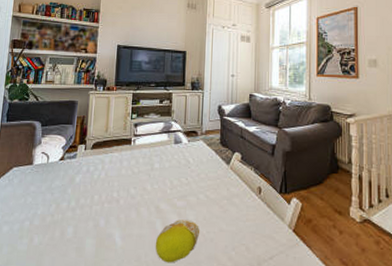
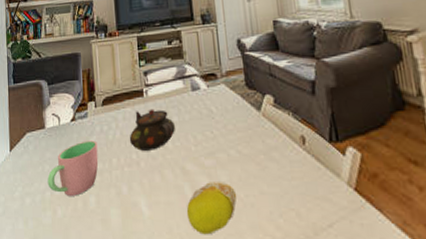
cup: none [28,178,82,226] -> present [47,140,99,196]
teapot: none [112,155,155,191] -> present [129,108,175,151]

